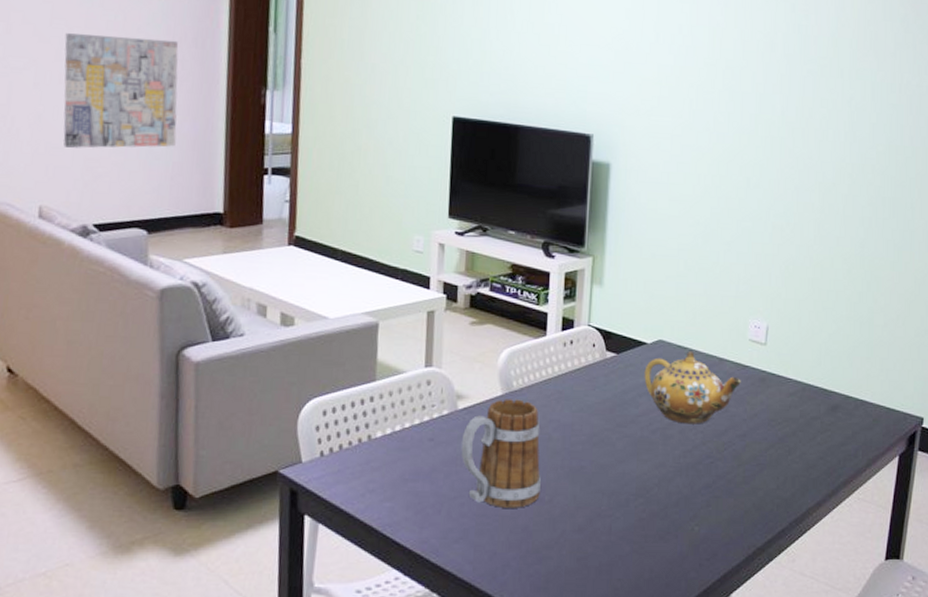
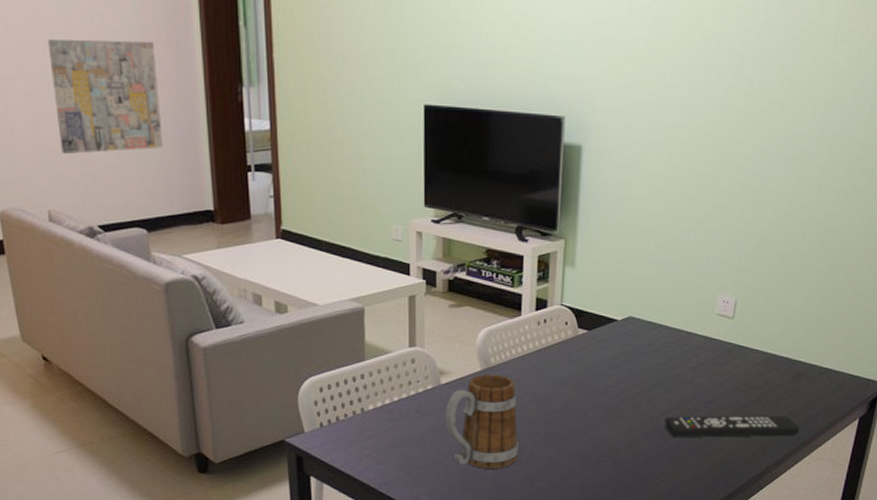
teapot: present [644,350,741,424] -> none [614,326,708,393]
remote control: none [698,450,839,475] -> present [665,415,800,438]

